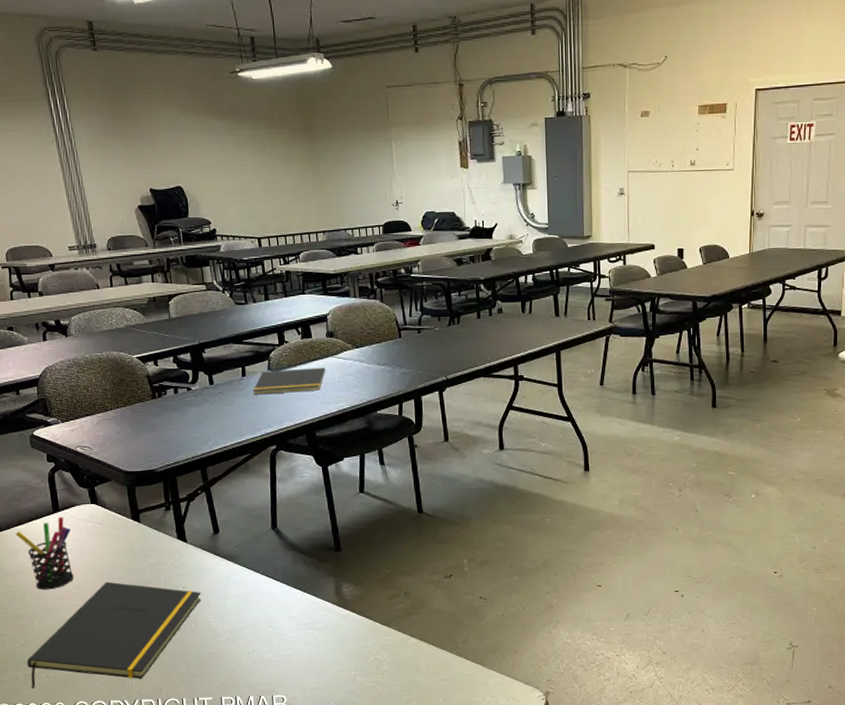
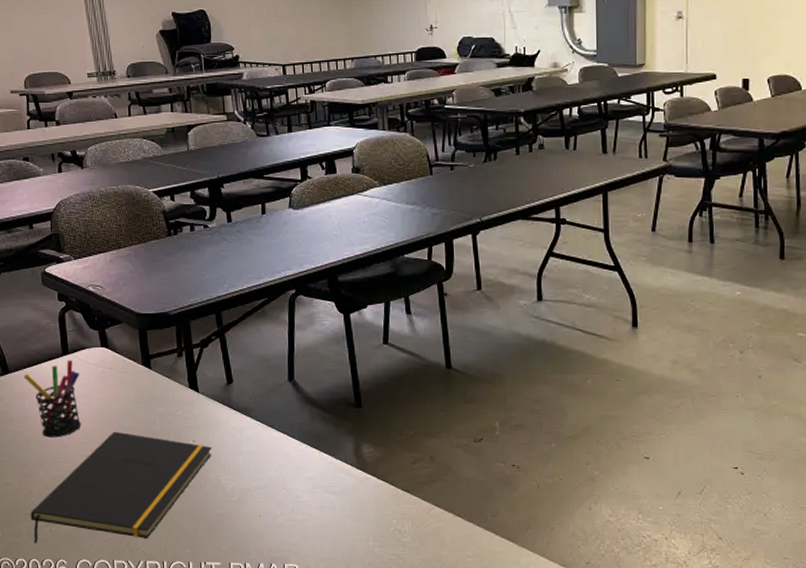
notepad: present [252,367,326,395] -> none [272,206,351,234]

